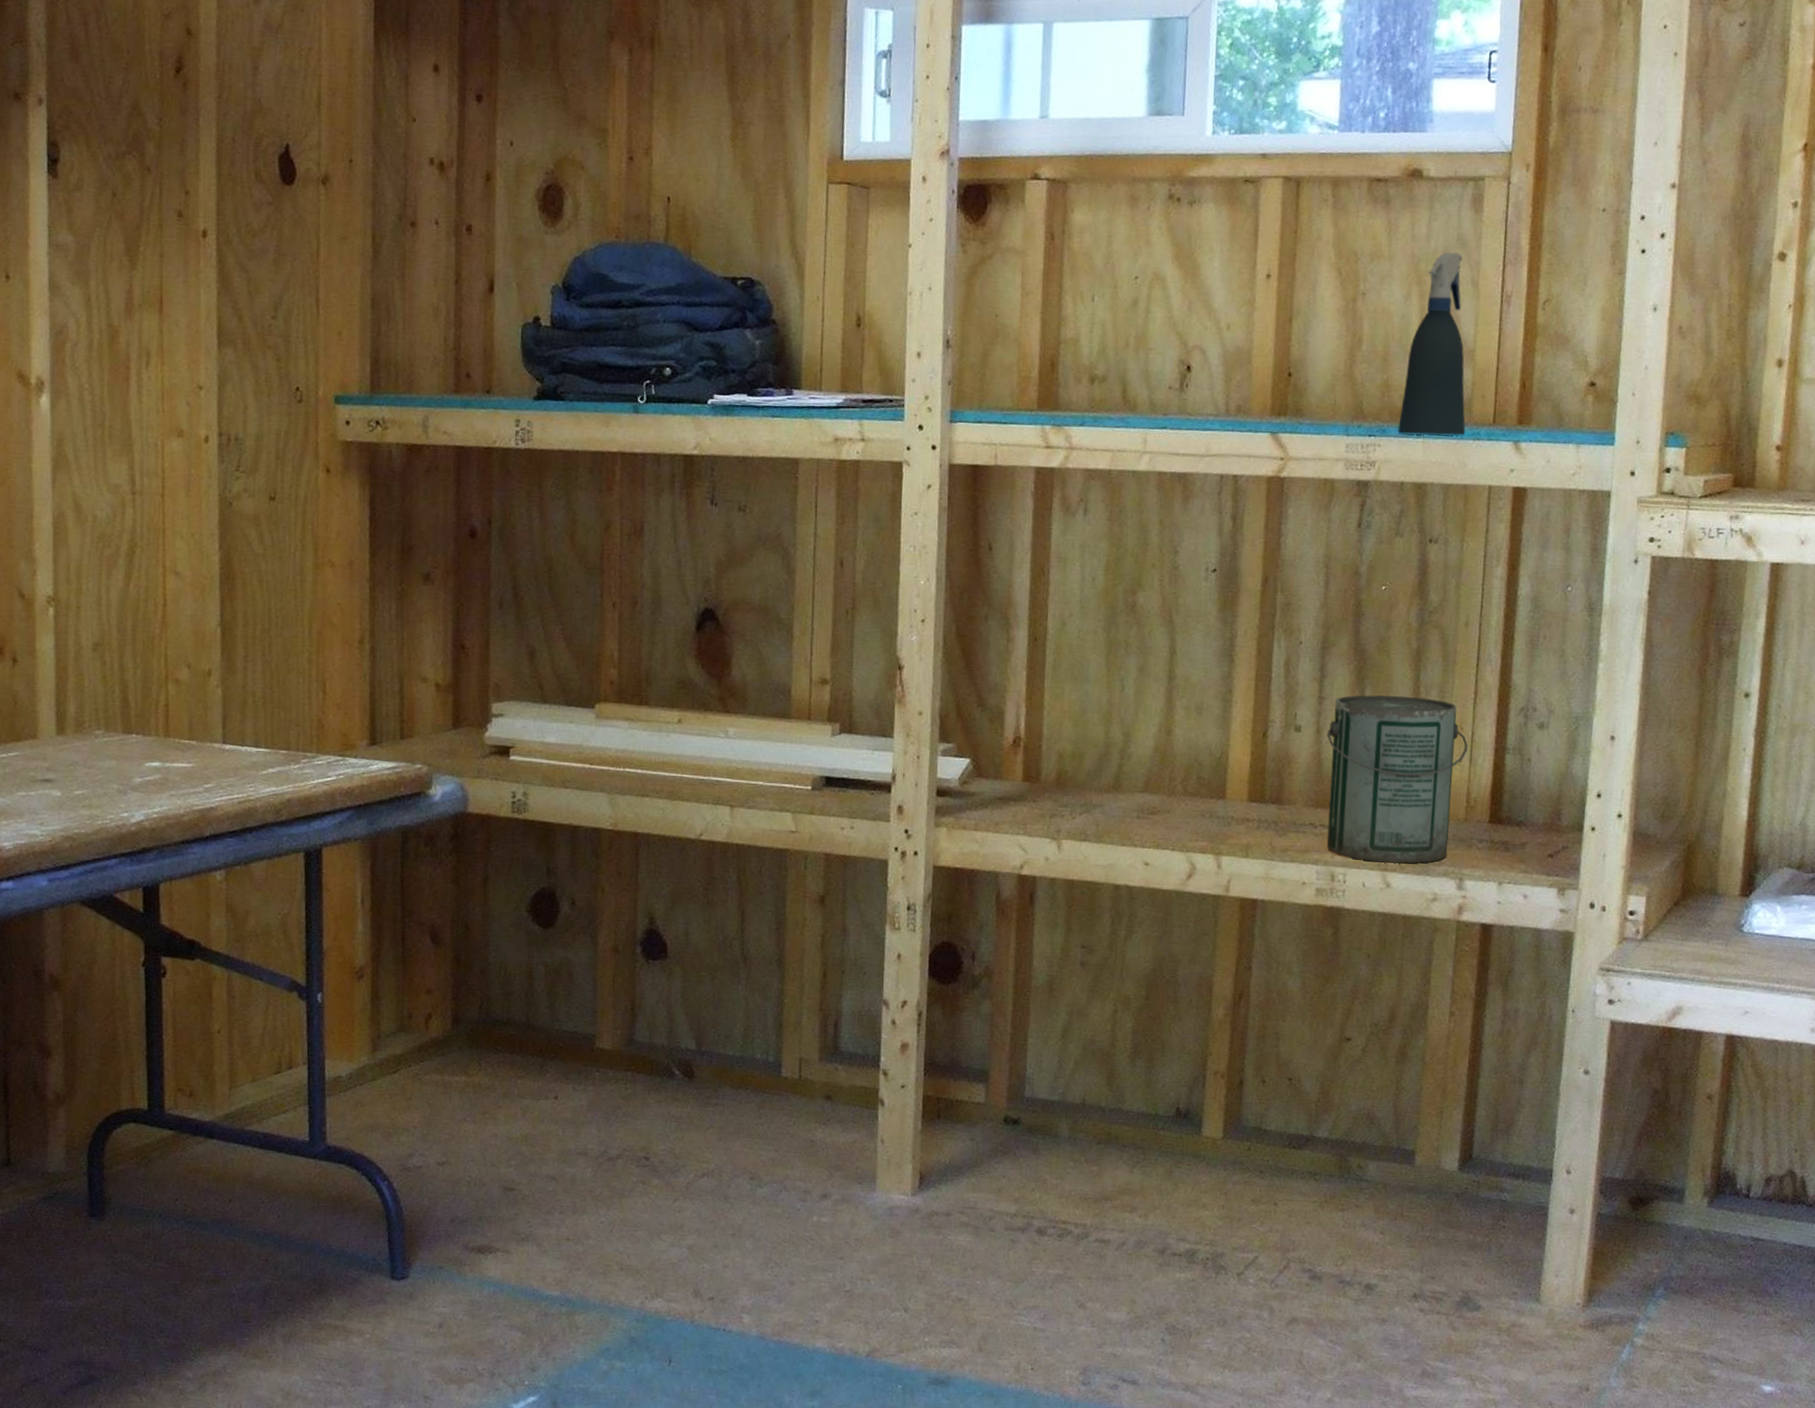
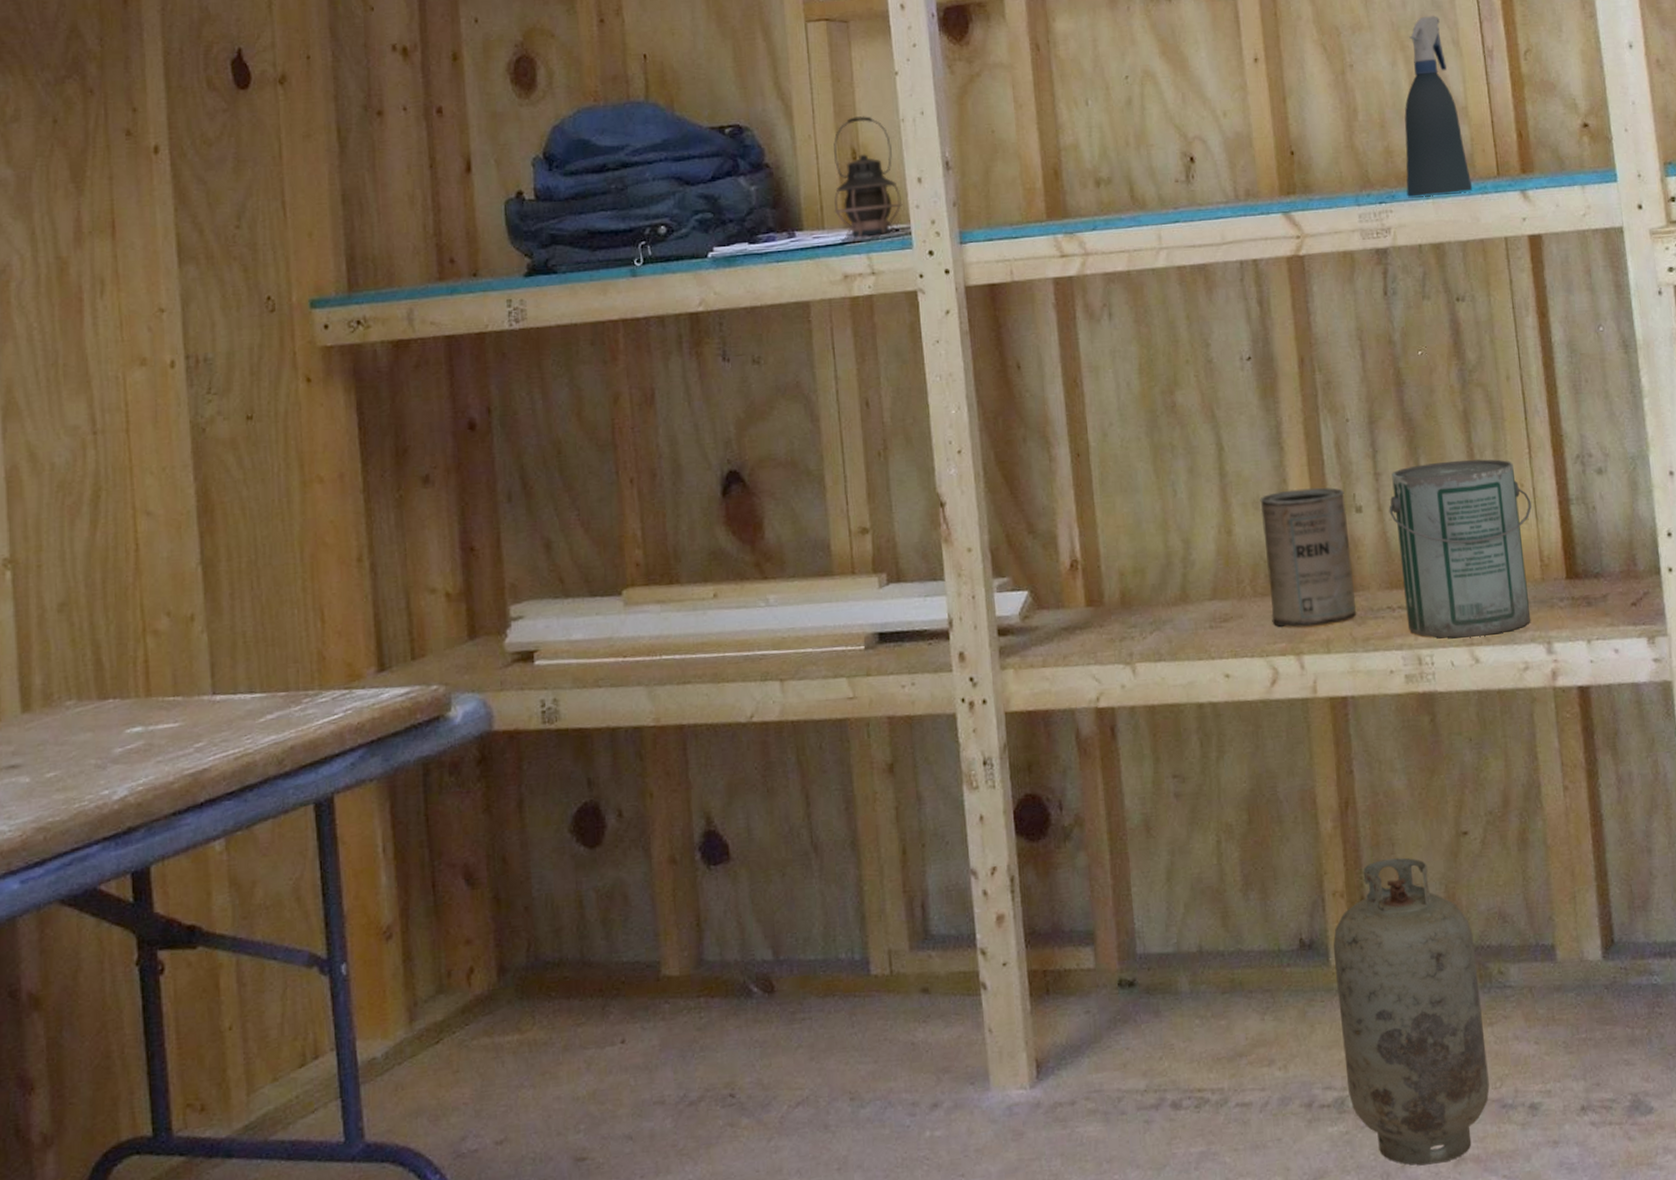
lantern: none [832,284,900,406] -> present [833,116,903,240]
paint can: none [1197,701,1287,832] -> present [1260,487,1357,628]
gas cylinder: none [1200,1050,1340,1320] -> present [1333,857,1490,1165]

